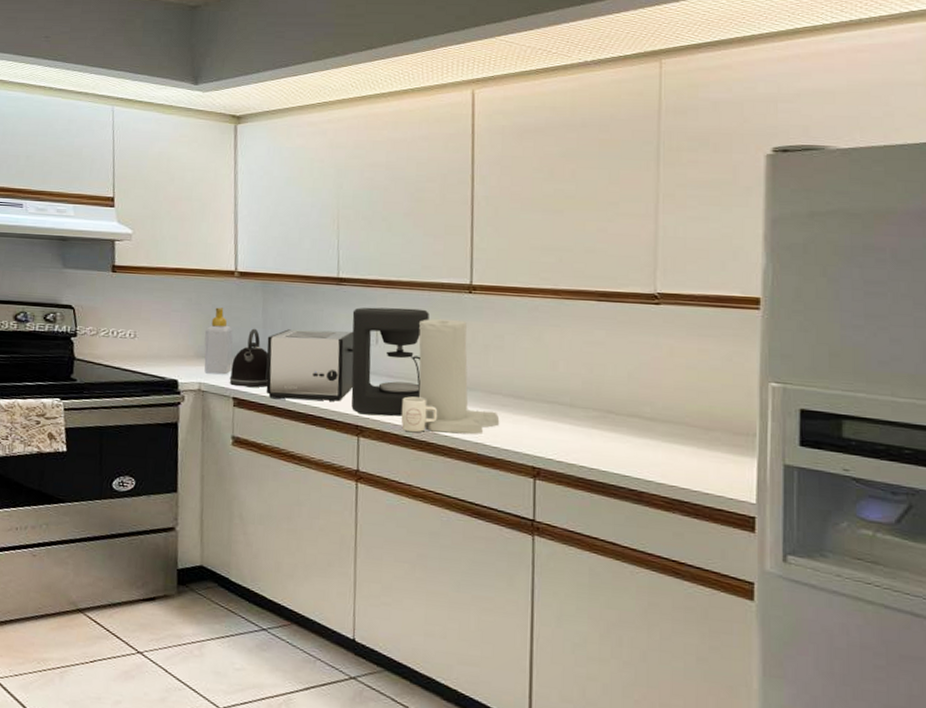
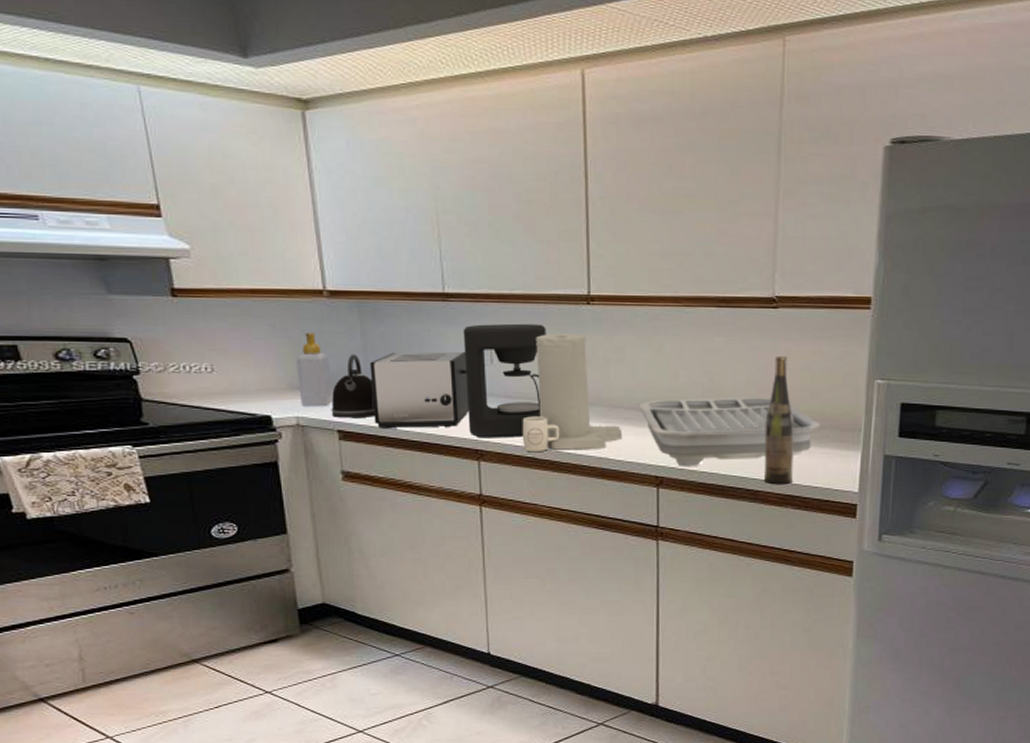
dish rack: none [516,388,710,460] -> present [638,397,821,467]
wine bottle: none [648,351,681,488] -> present [763,355,795,485]

